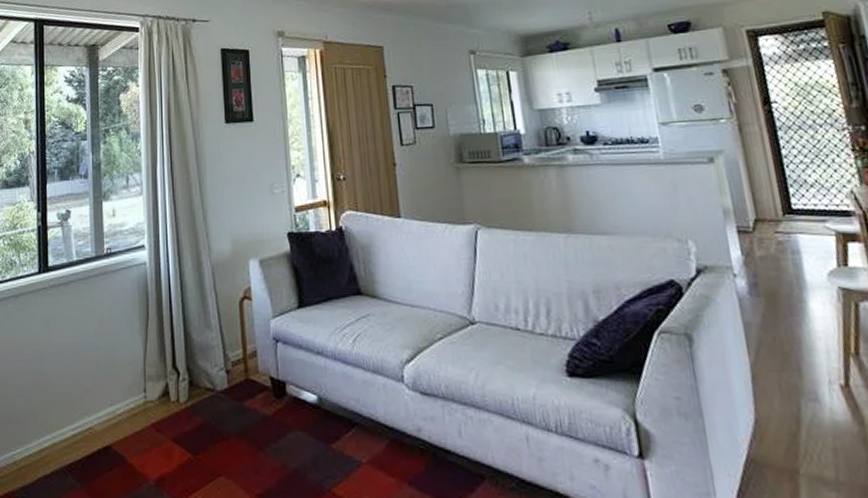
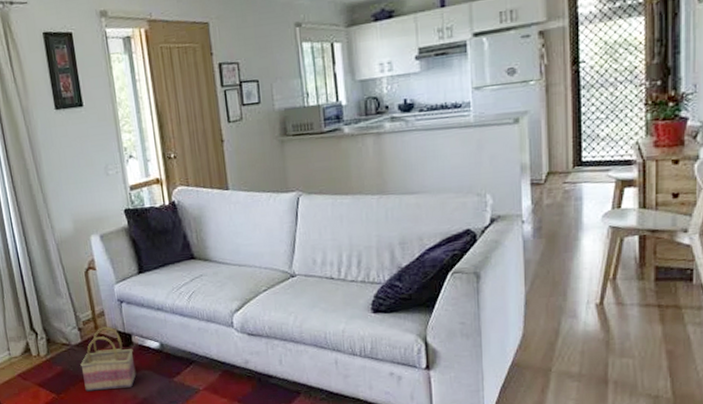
basket: none [224,370,288,454] -> present [80,326,137,392]

